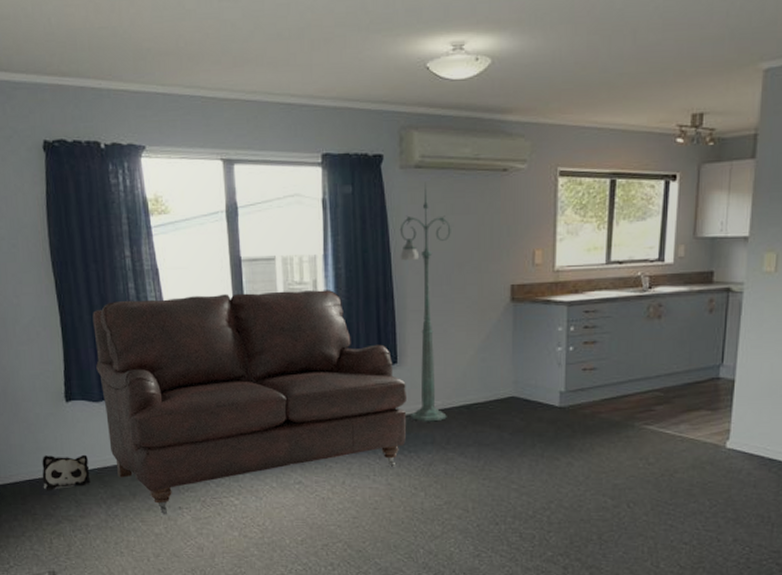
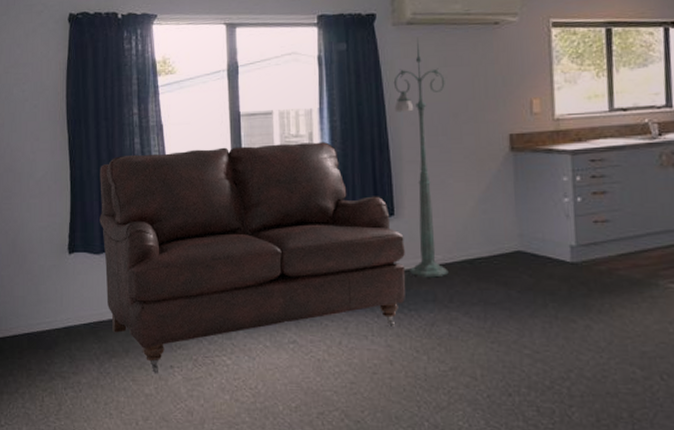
plush toy: present [42,454,91,491] -> none [40,307,86,346]

